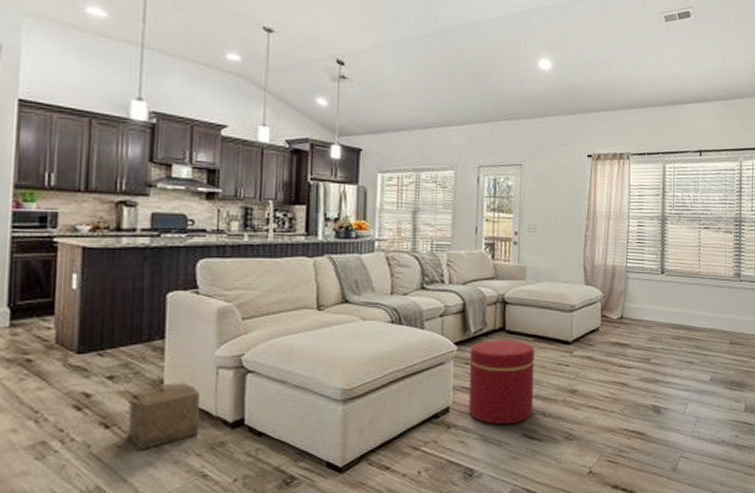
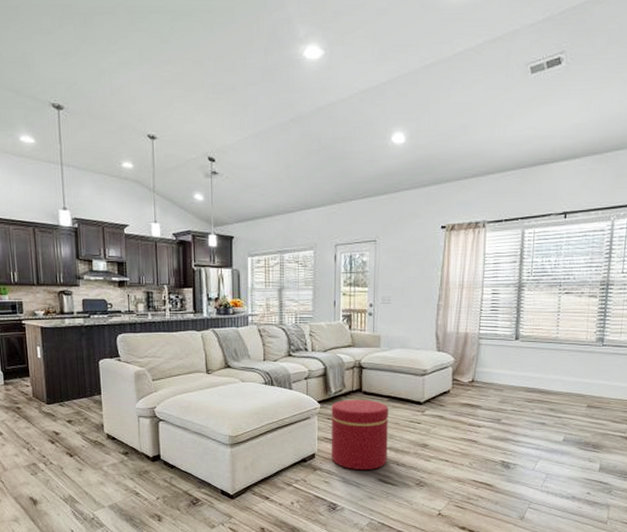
cardboard box: present [103,382,201,450] -> none [66,427,131,473]

